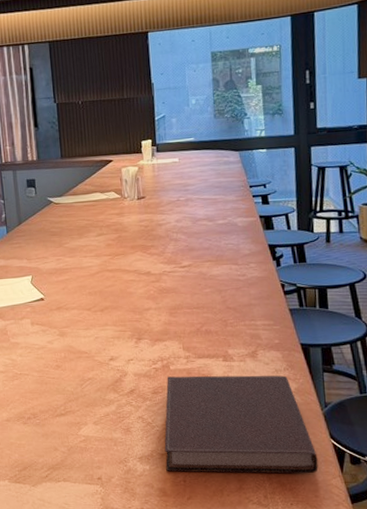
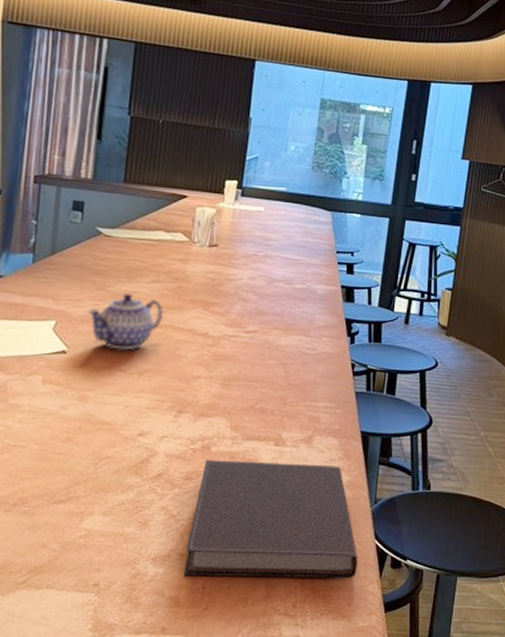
teapot: none [52,246,112,294] -> present [86,292,165,351]

